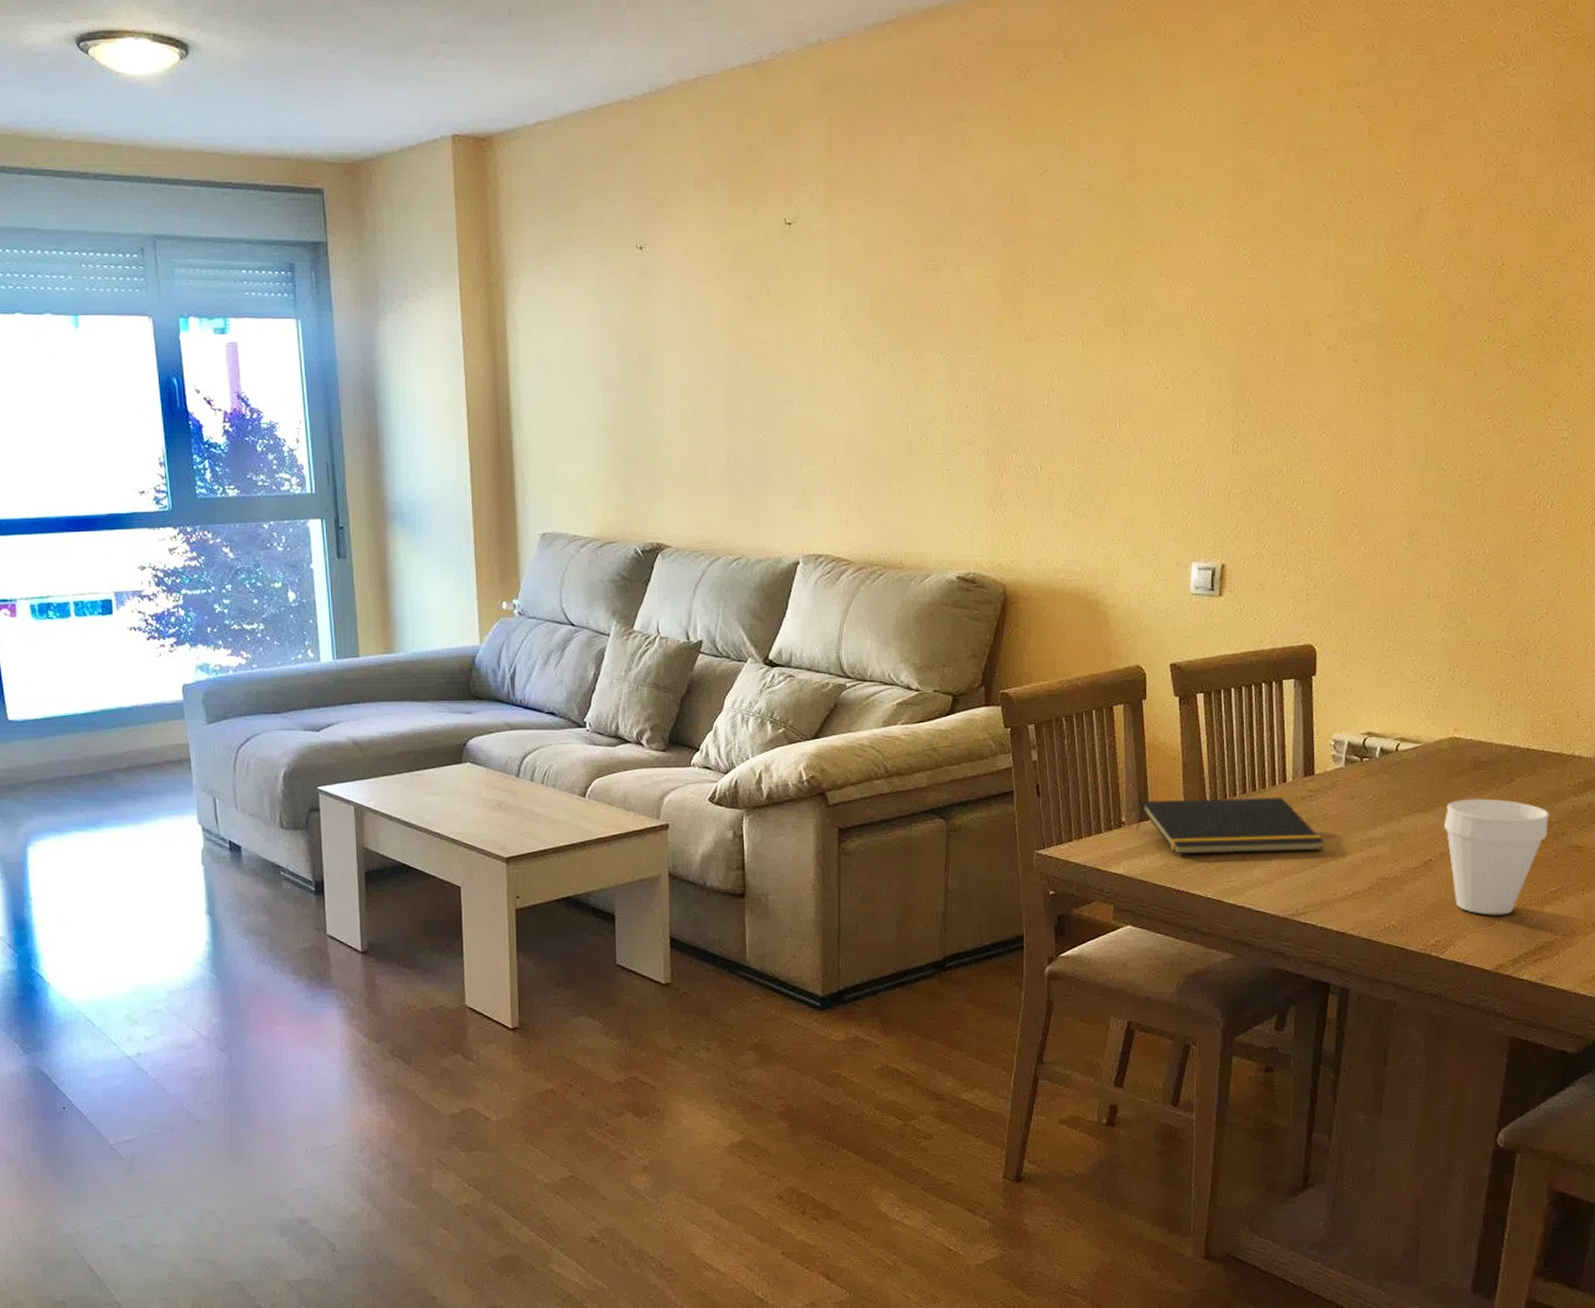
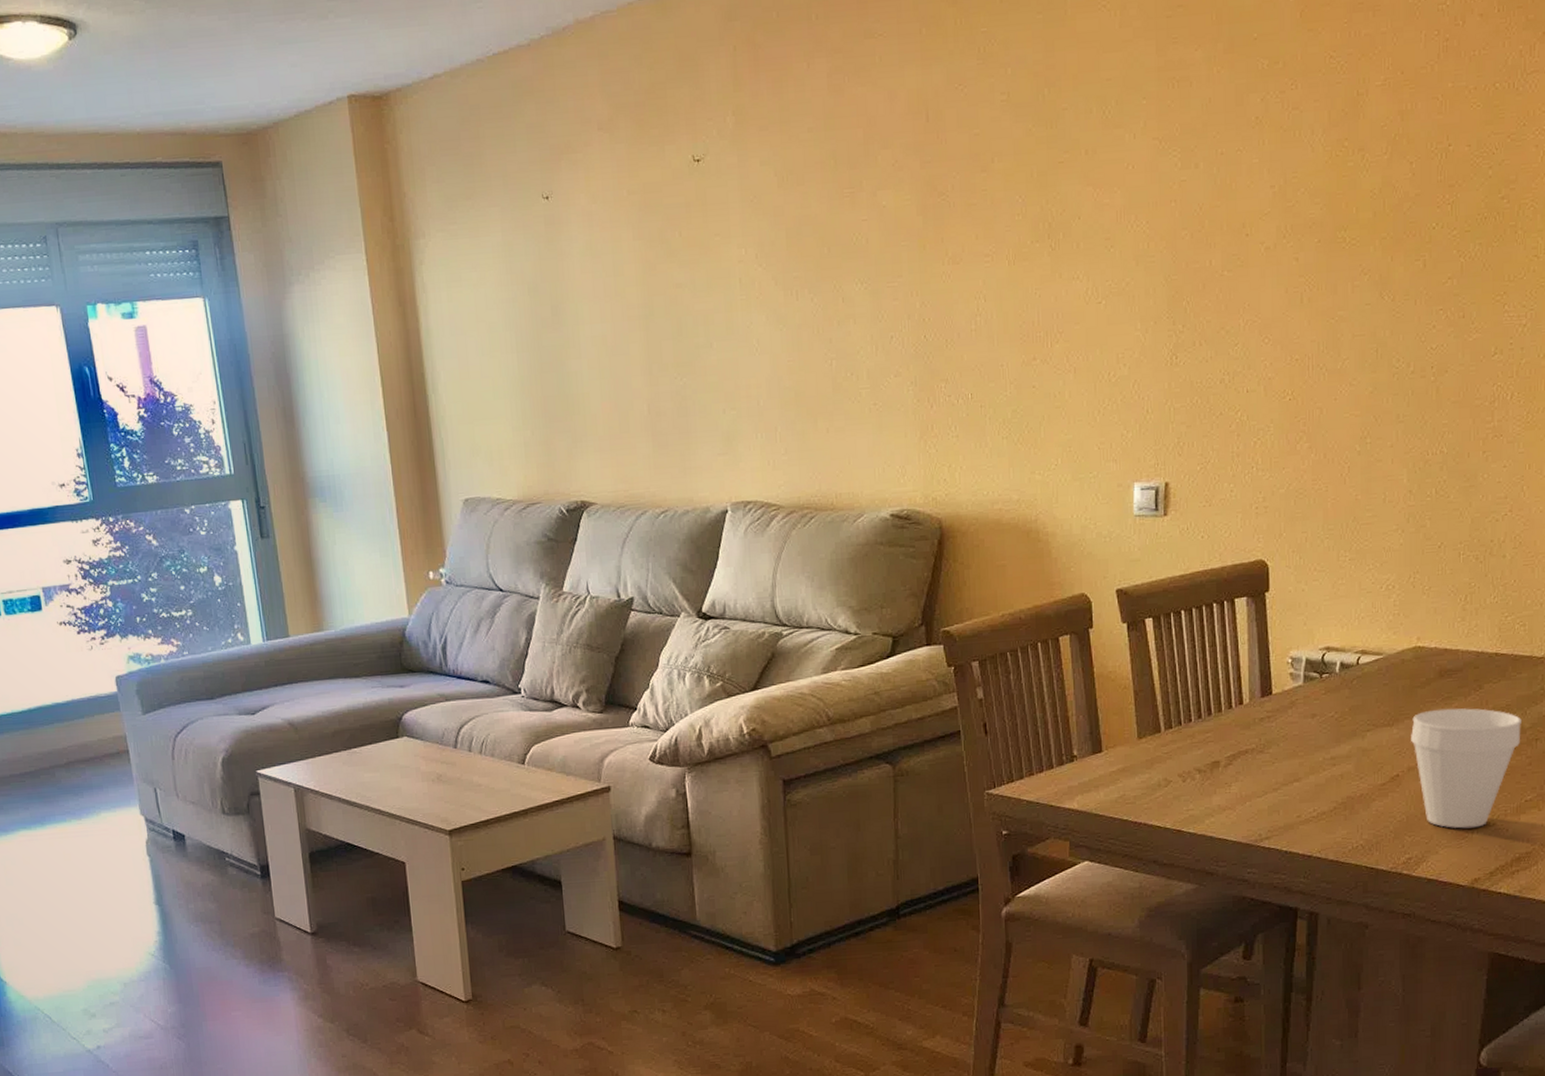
notepad: present [1136,797,1324,855] -> none [1089,720,1285,786]

